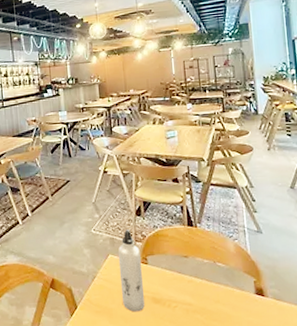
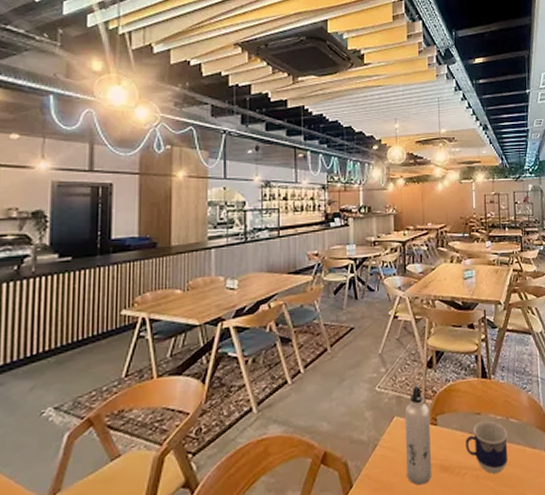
cup: none [175,263,217,310] -> present [465,420,508,475]

